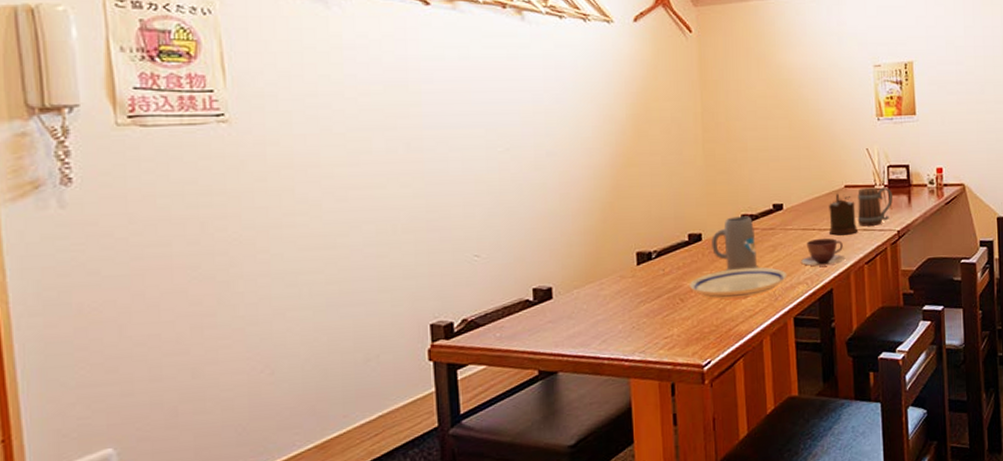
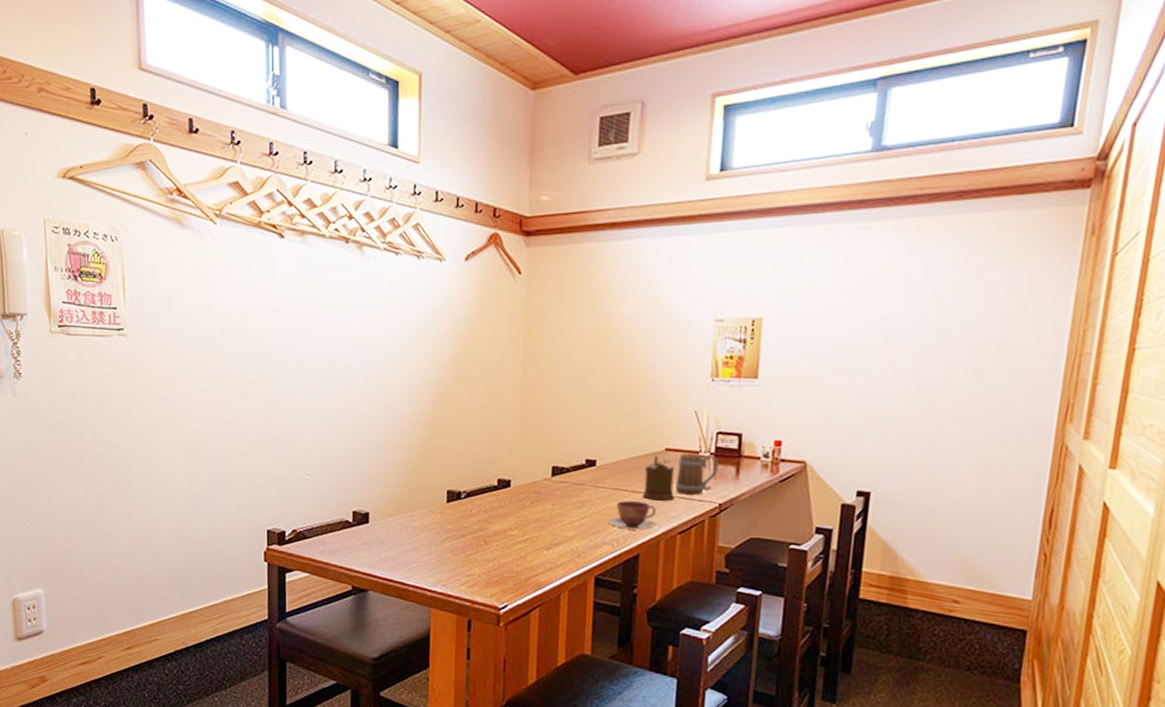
plate: present [689,267,787,300] -> none [493,519,593,550]
beer mug: present [712,216,758,271] -> none [519,467,564,522]

